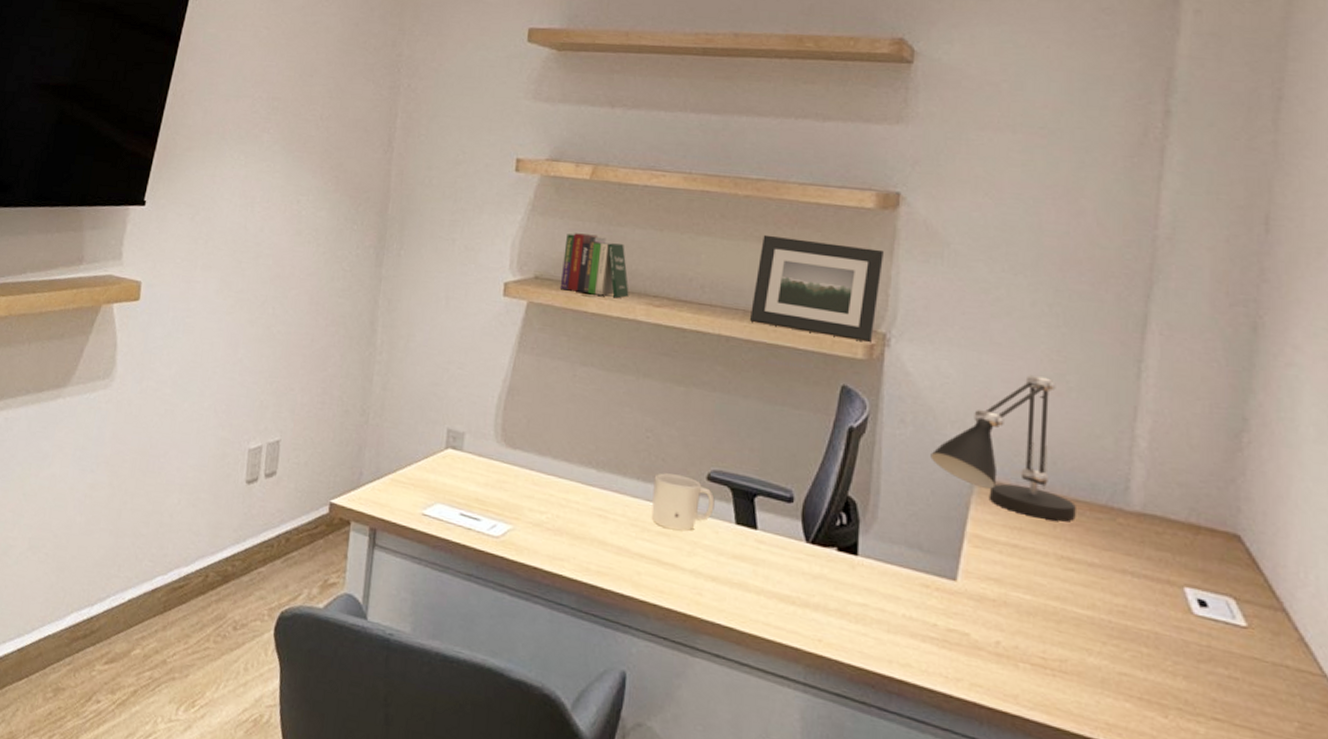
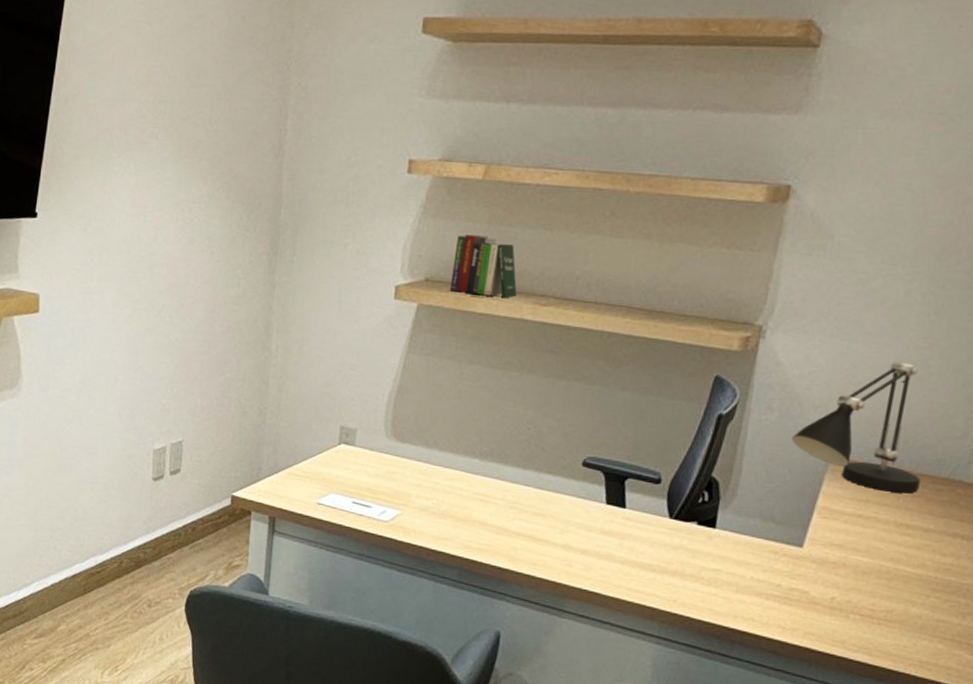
mug: present [651,473,715,532] -> none [529,460,589,512]
picture frame: present [749,234,885,343] -> none [631,231,770,335]

